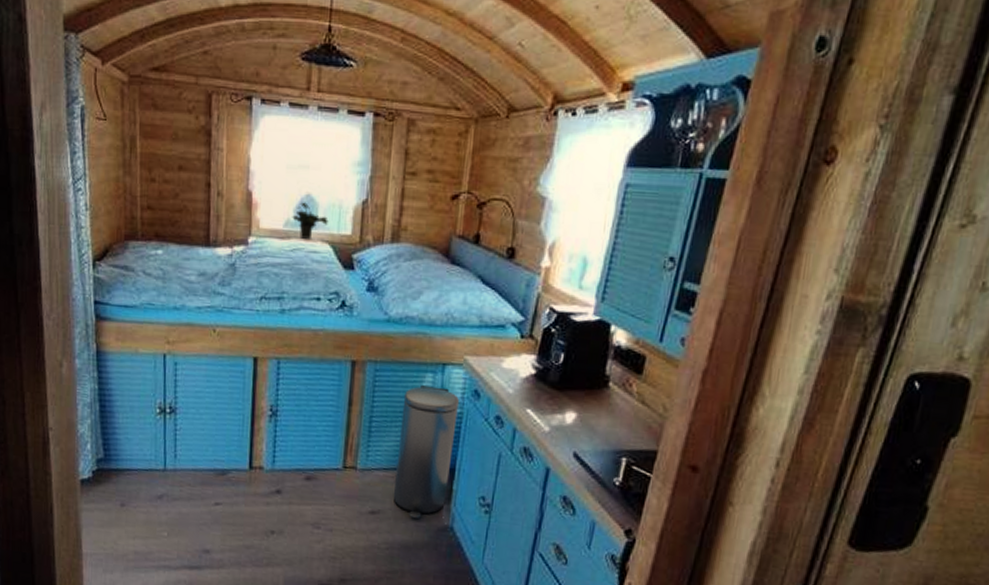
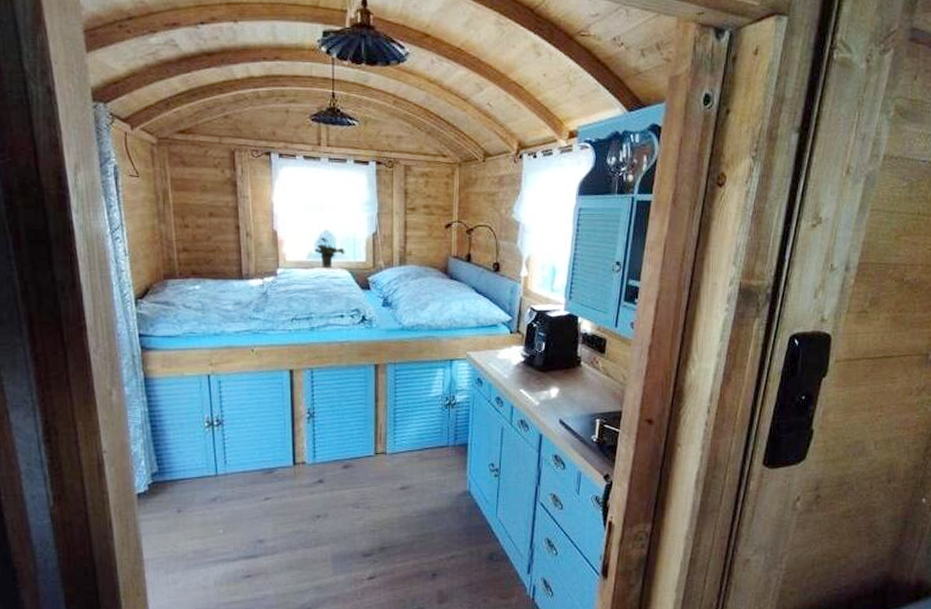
pedal bin: present [393,385,459,518] -> none [419,379,466,488]

